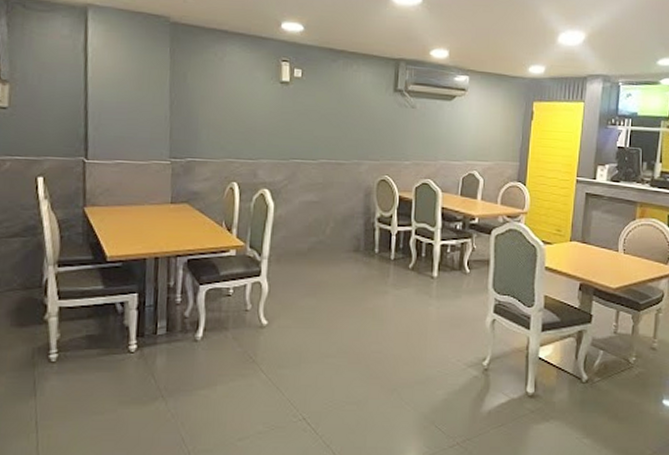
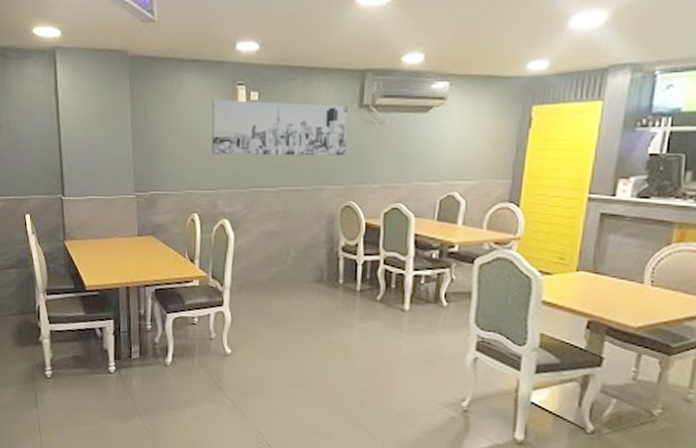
wall art: none [254,72,384,134] -> present [211,99,348,156]

